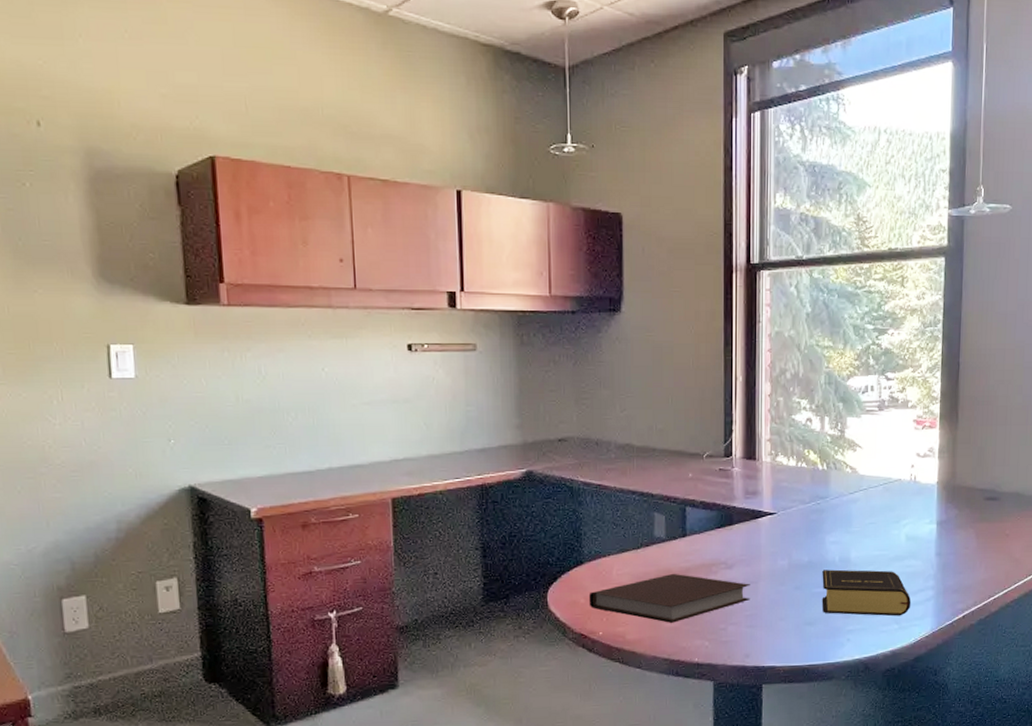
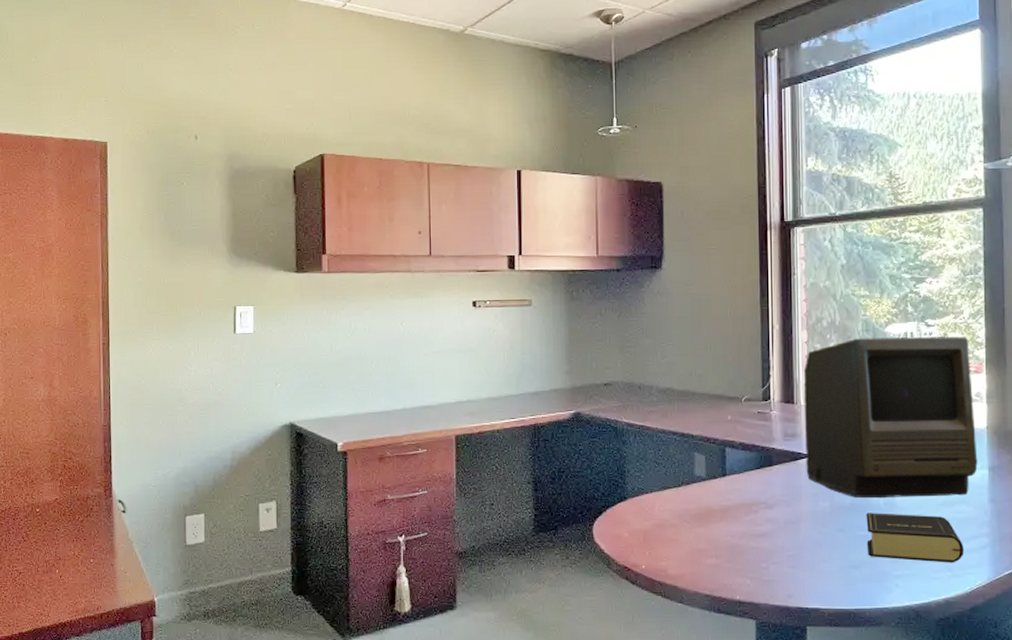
notebook: present [588,574,750,623] -> none [632,512,792,560]
computer: none [765,391,928,556] -> present [803,336,978,499]

